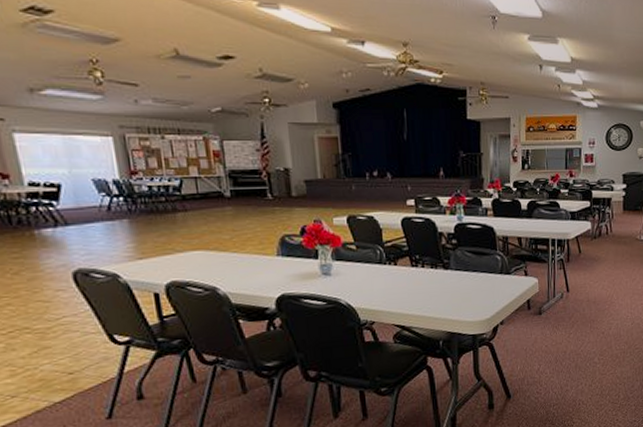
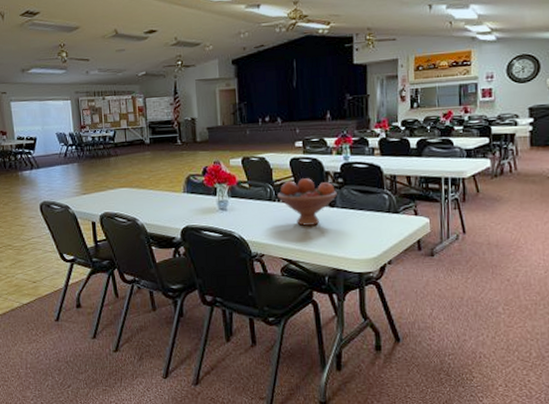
fruit bowl: none [388,239,451,290] -> present [277,178,337,226]

